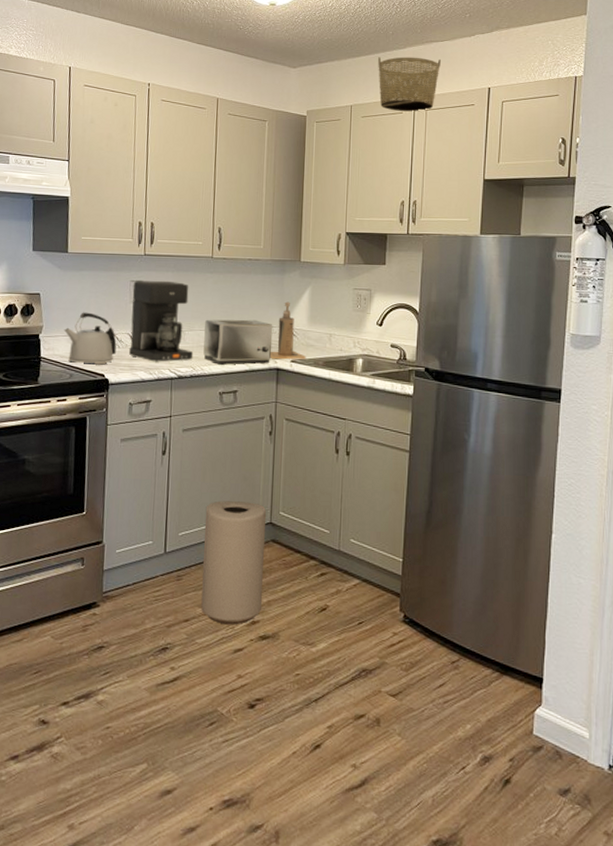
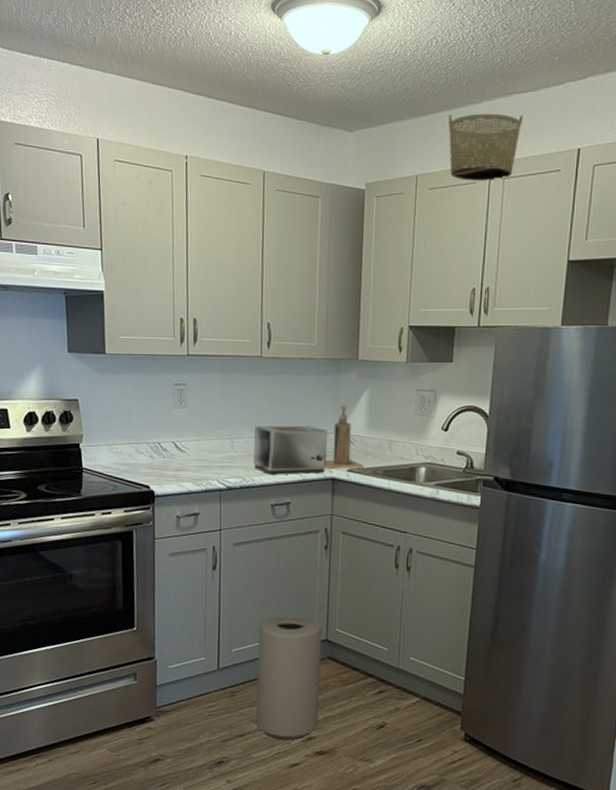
kettle: present [63,312,117,365] -> none [105,419,161,476]
coffee maker: present [129,280,194,362] -> none [175,383,243,473]

